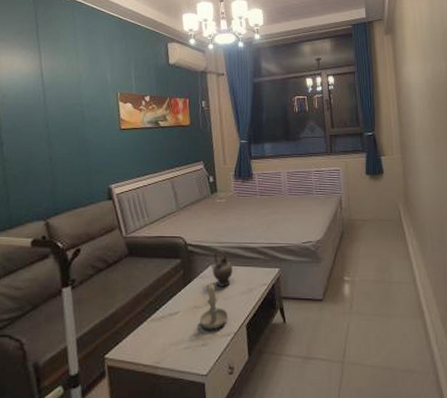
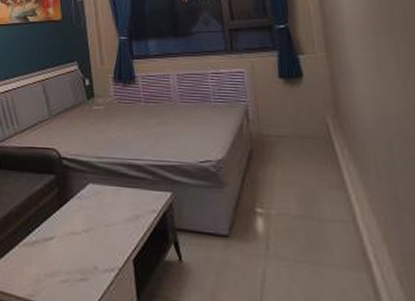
candle: present [200,284,228,329] -> none [78,206,110,261]
teapot: present [210,250,233,287] -> none [88,165,115,211]

